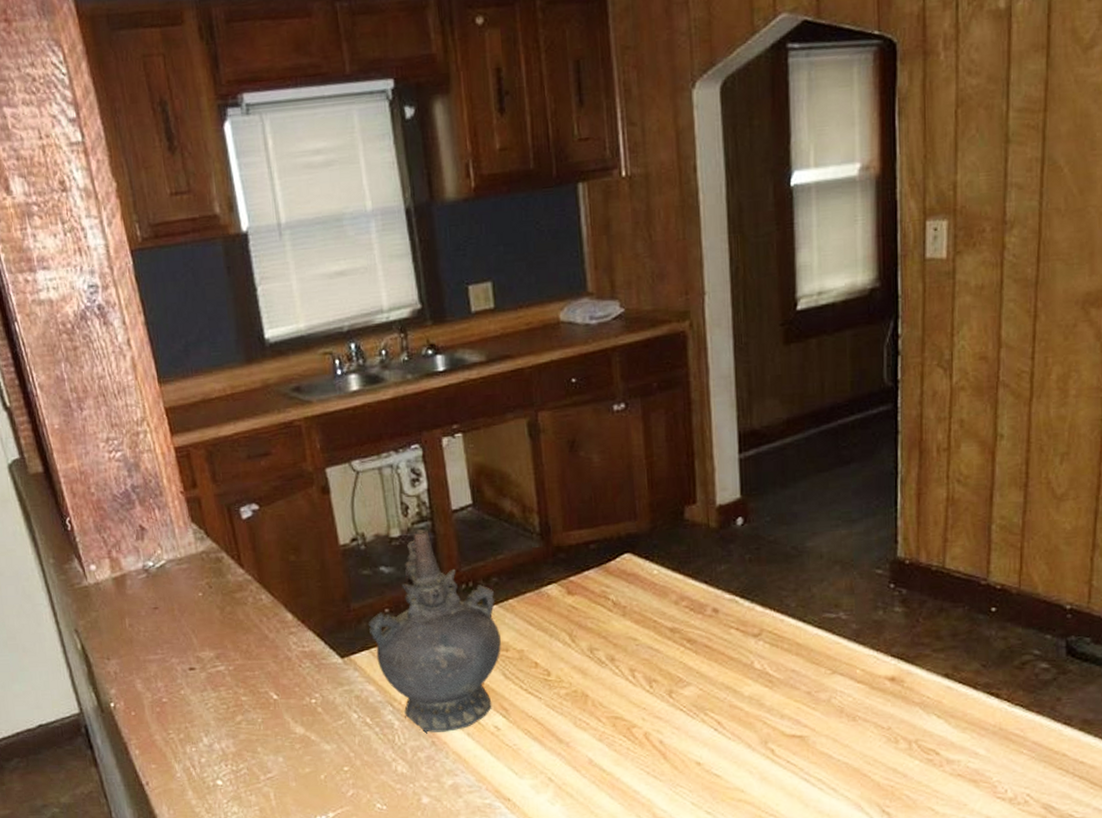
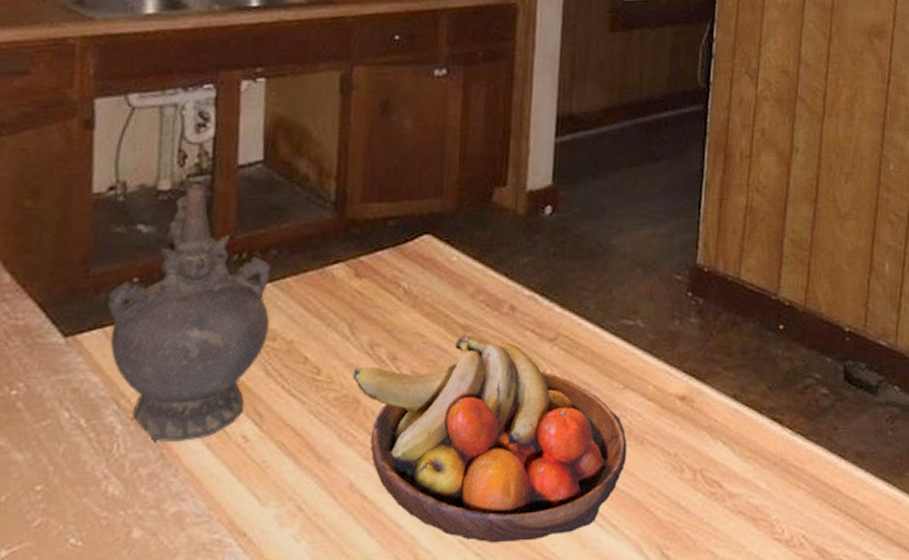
fruit bowl: none [578,636,840,804] -> present [353,335,627,543]

